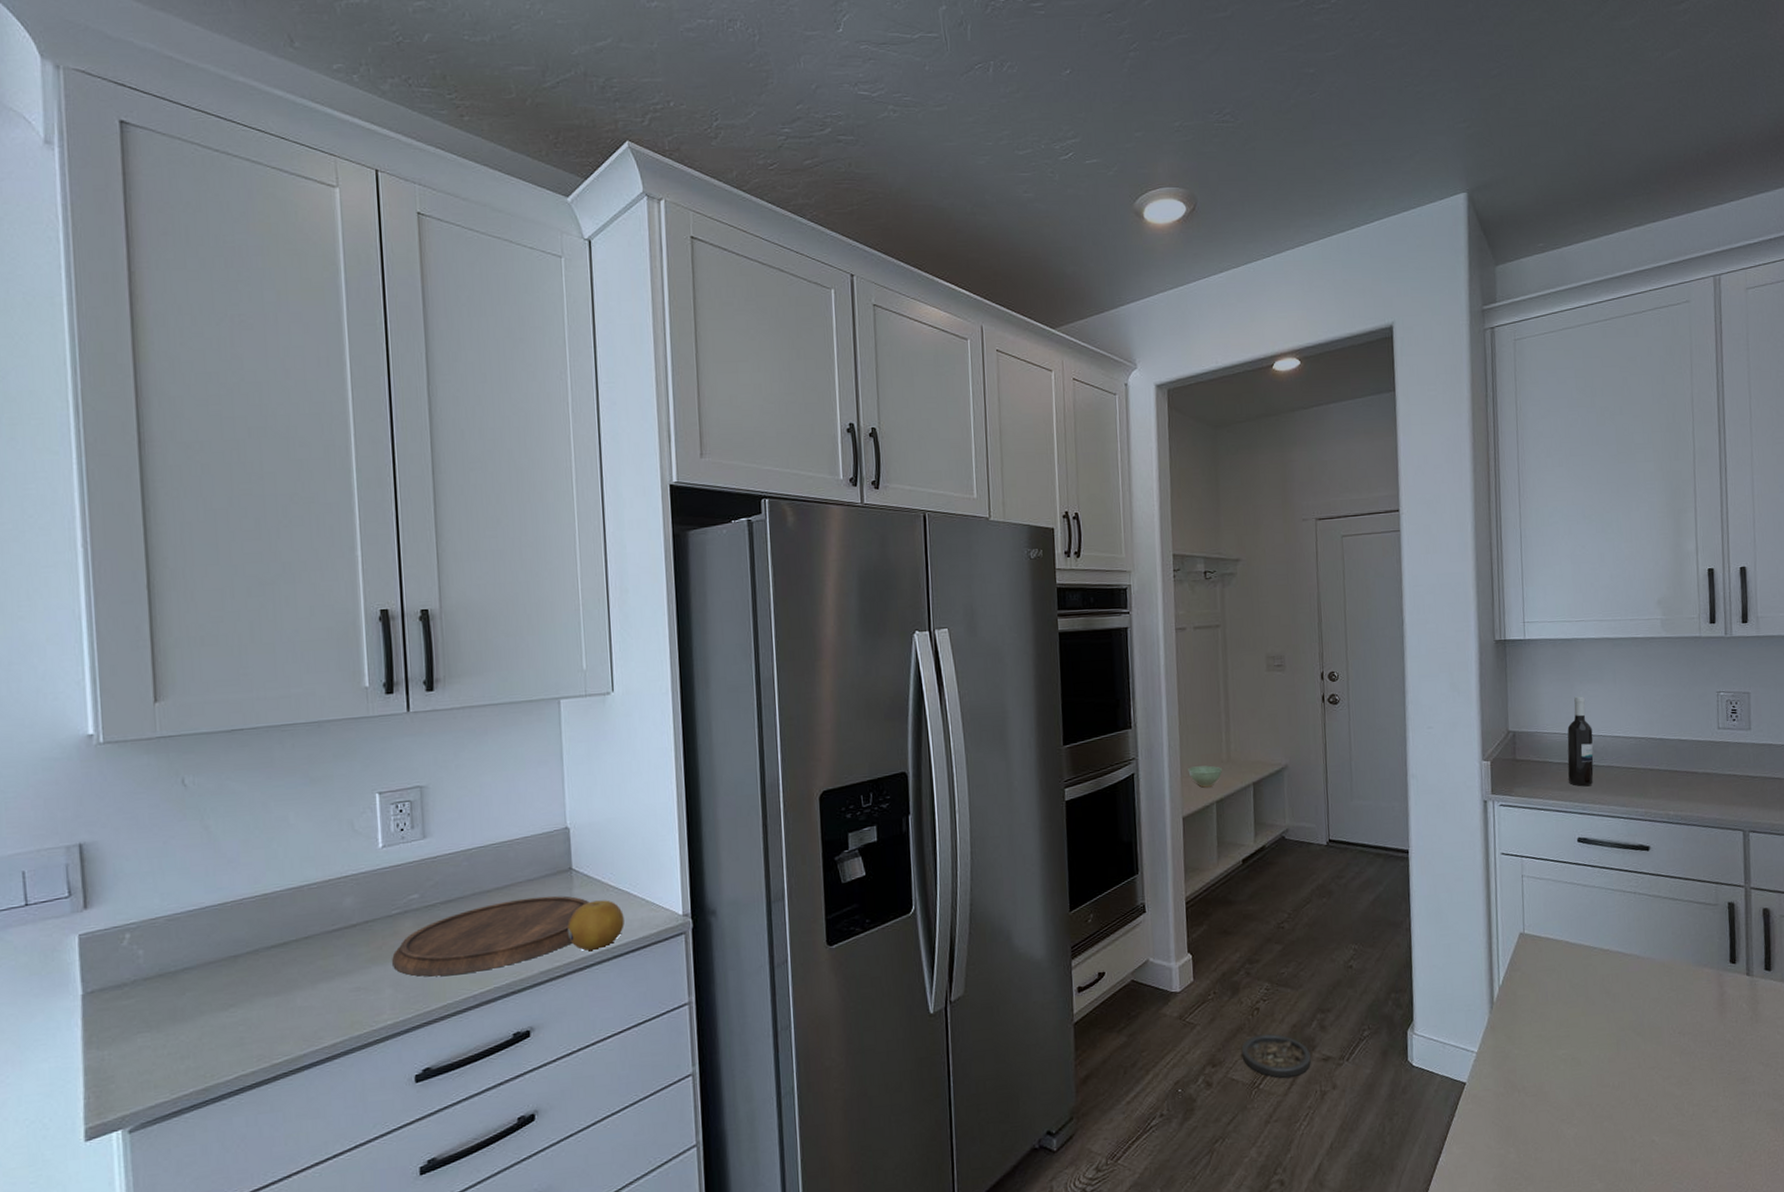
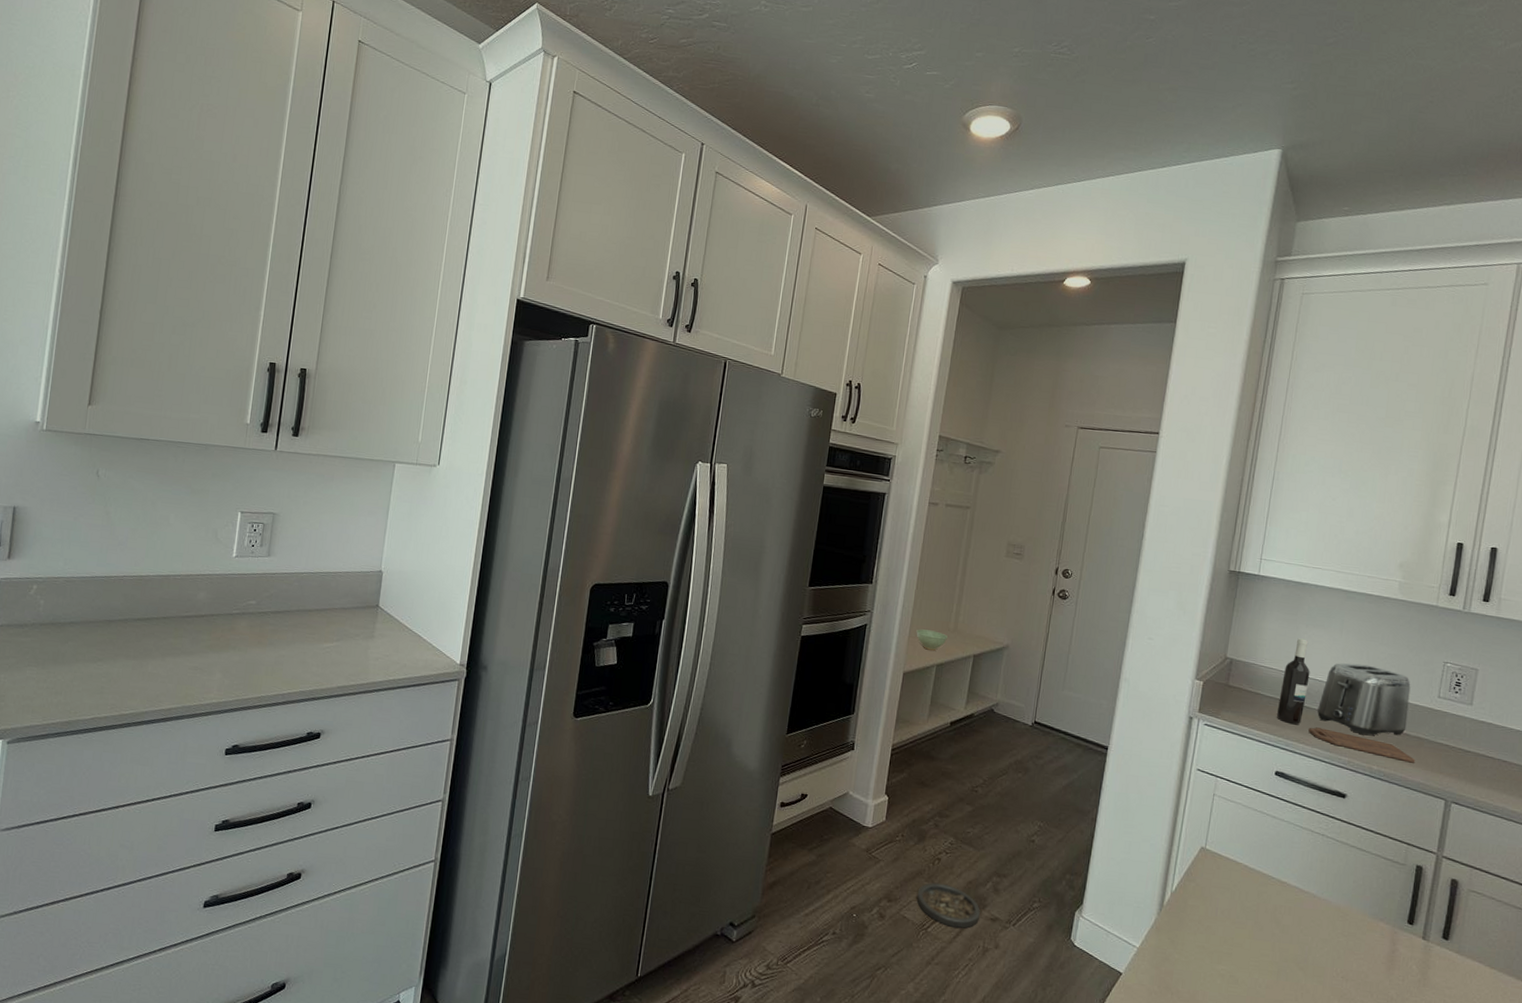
cutting board: present [392,895,589,977] -> none [225,621,387,676]
fruit: present [566,900,625,951] -> none [365,636,413,678]
cutting board: none [1601,783,1708,801] -> present [1308,727,1416,763]
toaster: none [1606,710,1694,783] -> present [1317,663,1411,736]

